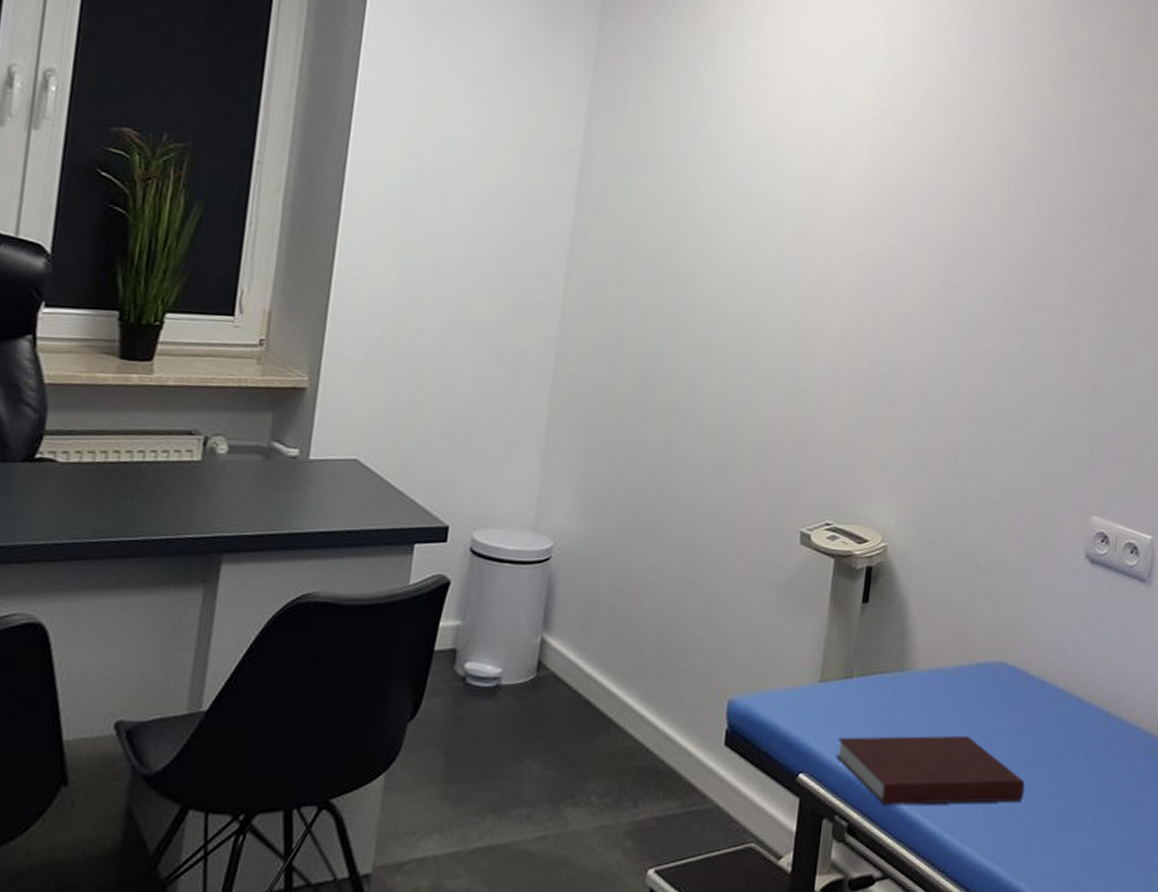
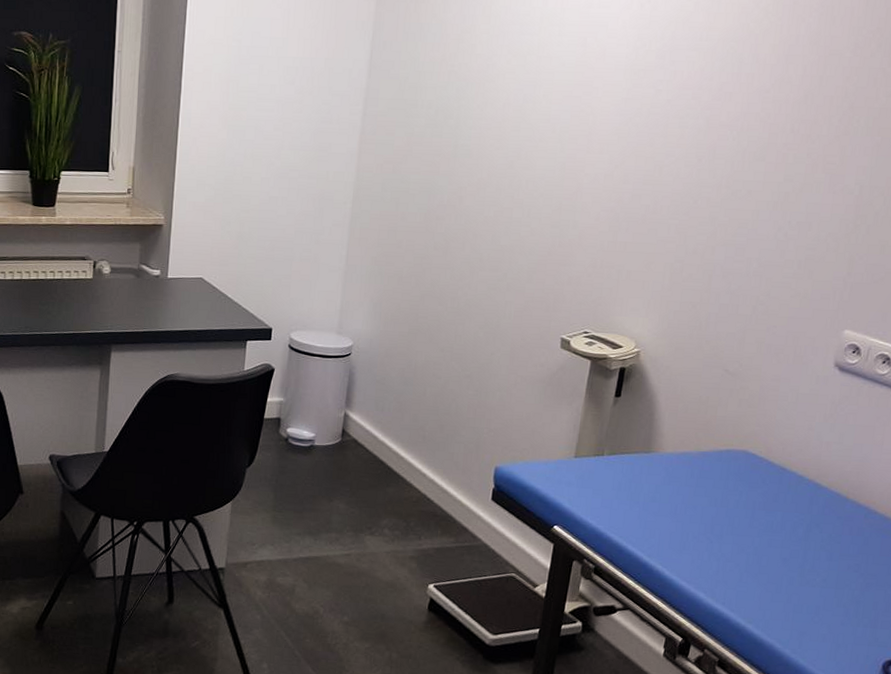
notebook: present [836,736,1025,805] -> none [586,501,759,562]

